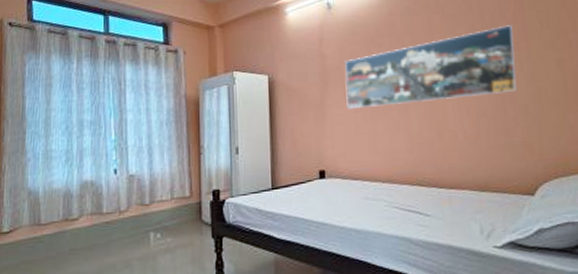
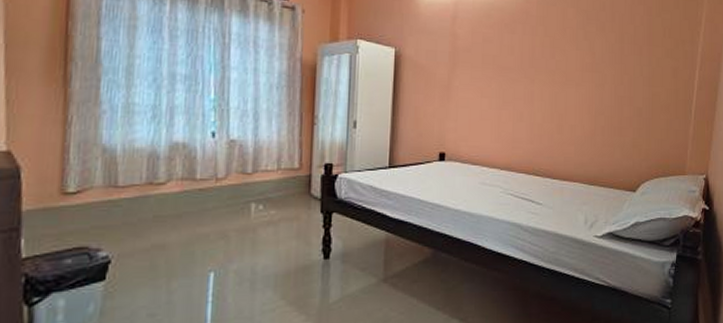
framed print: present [345,25,518,109] -> none [474,29,640,95]

